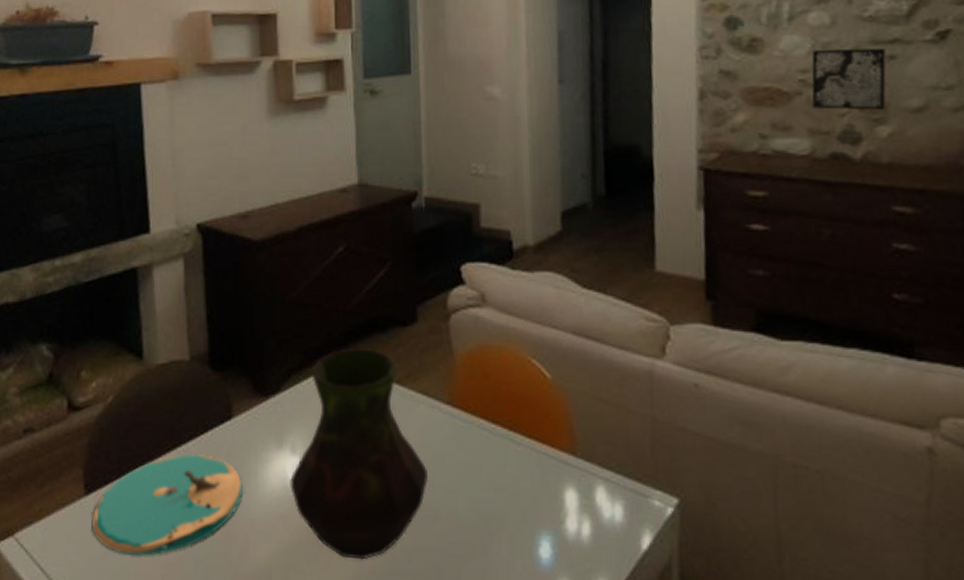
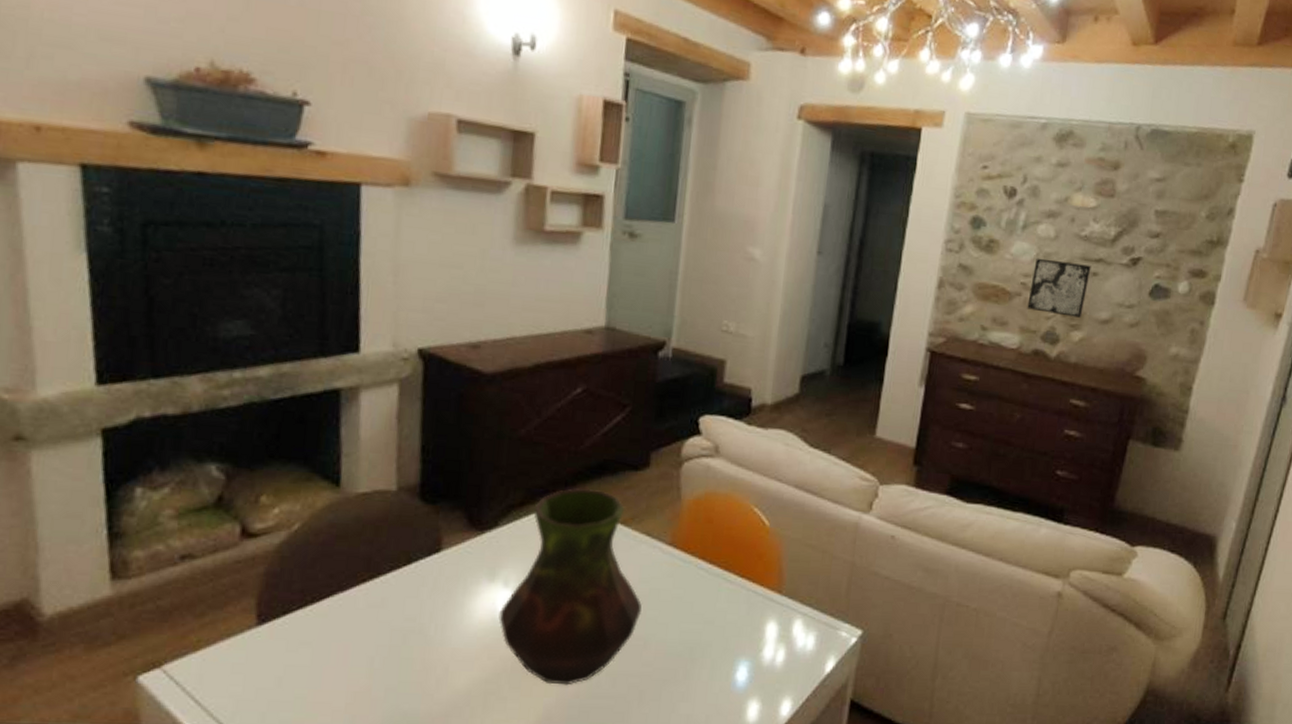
plate: present [92,453,244,556] -> none [263,584,448,686]

